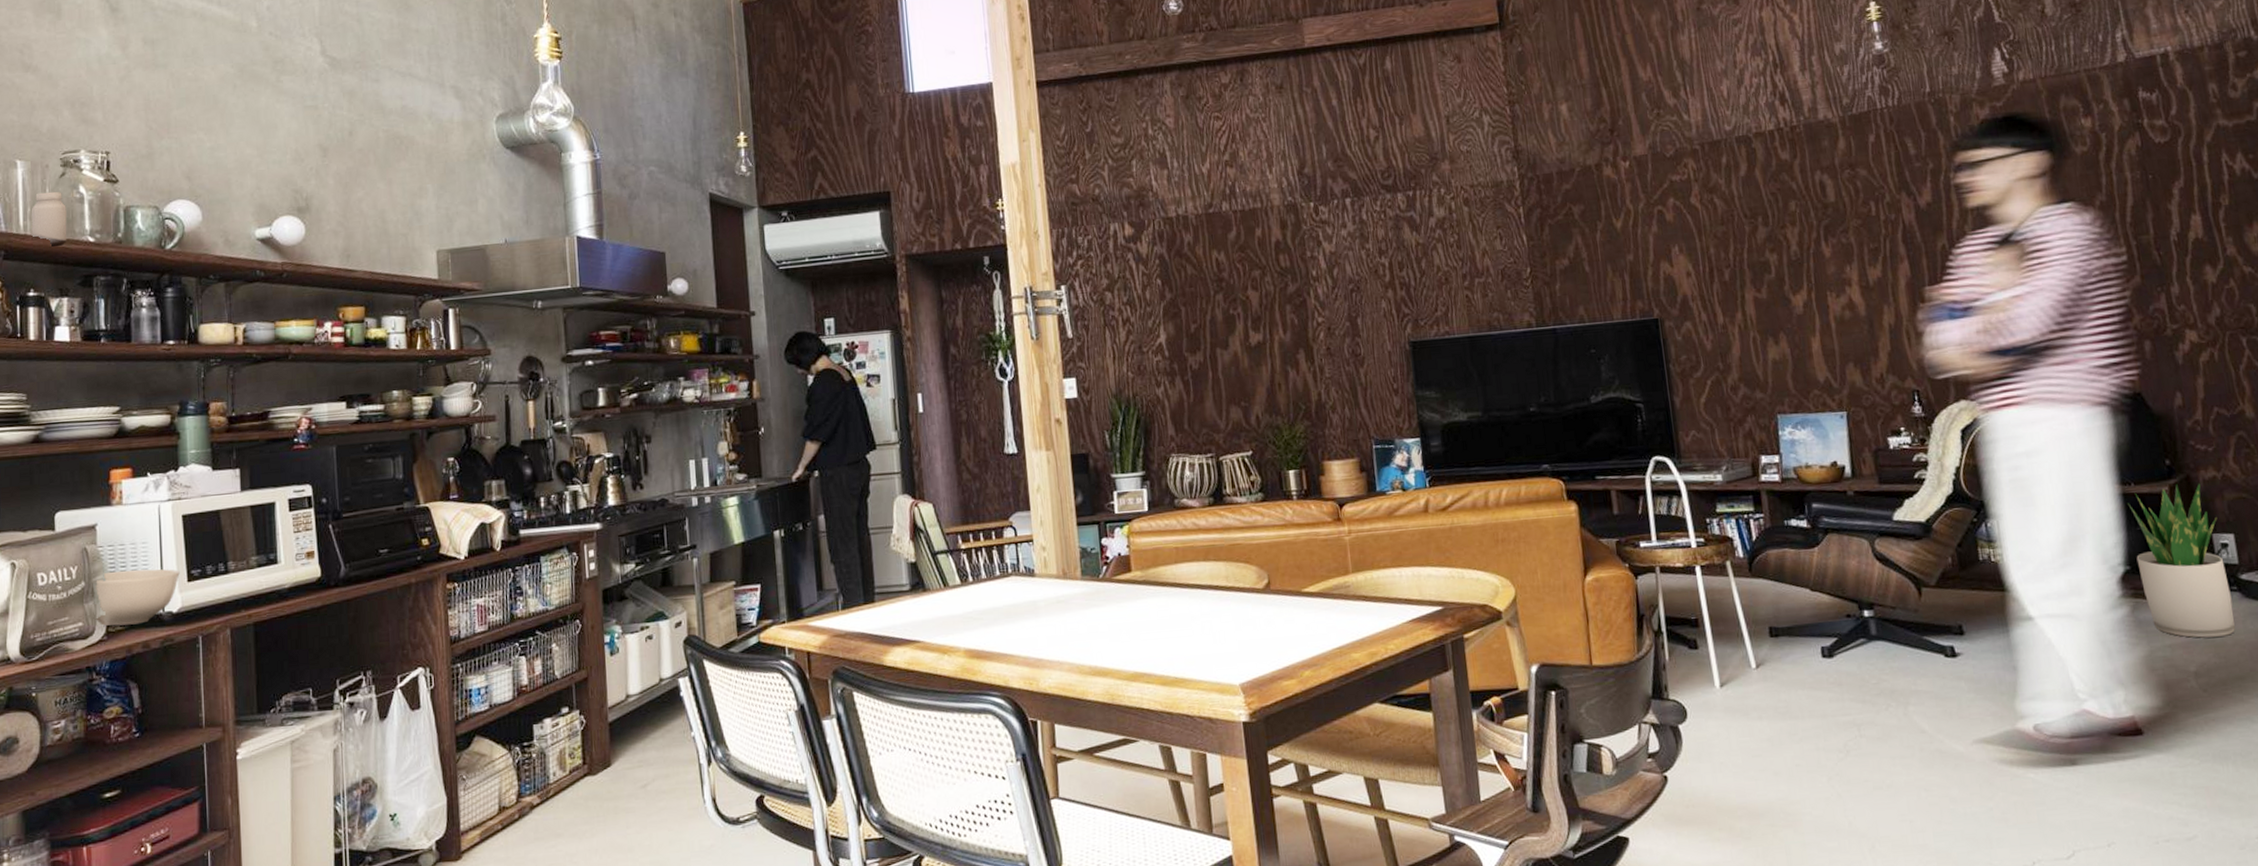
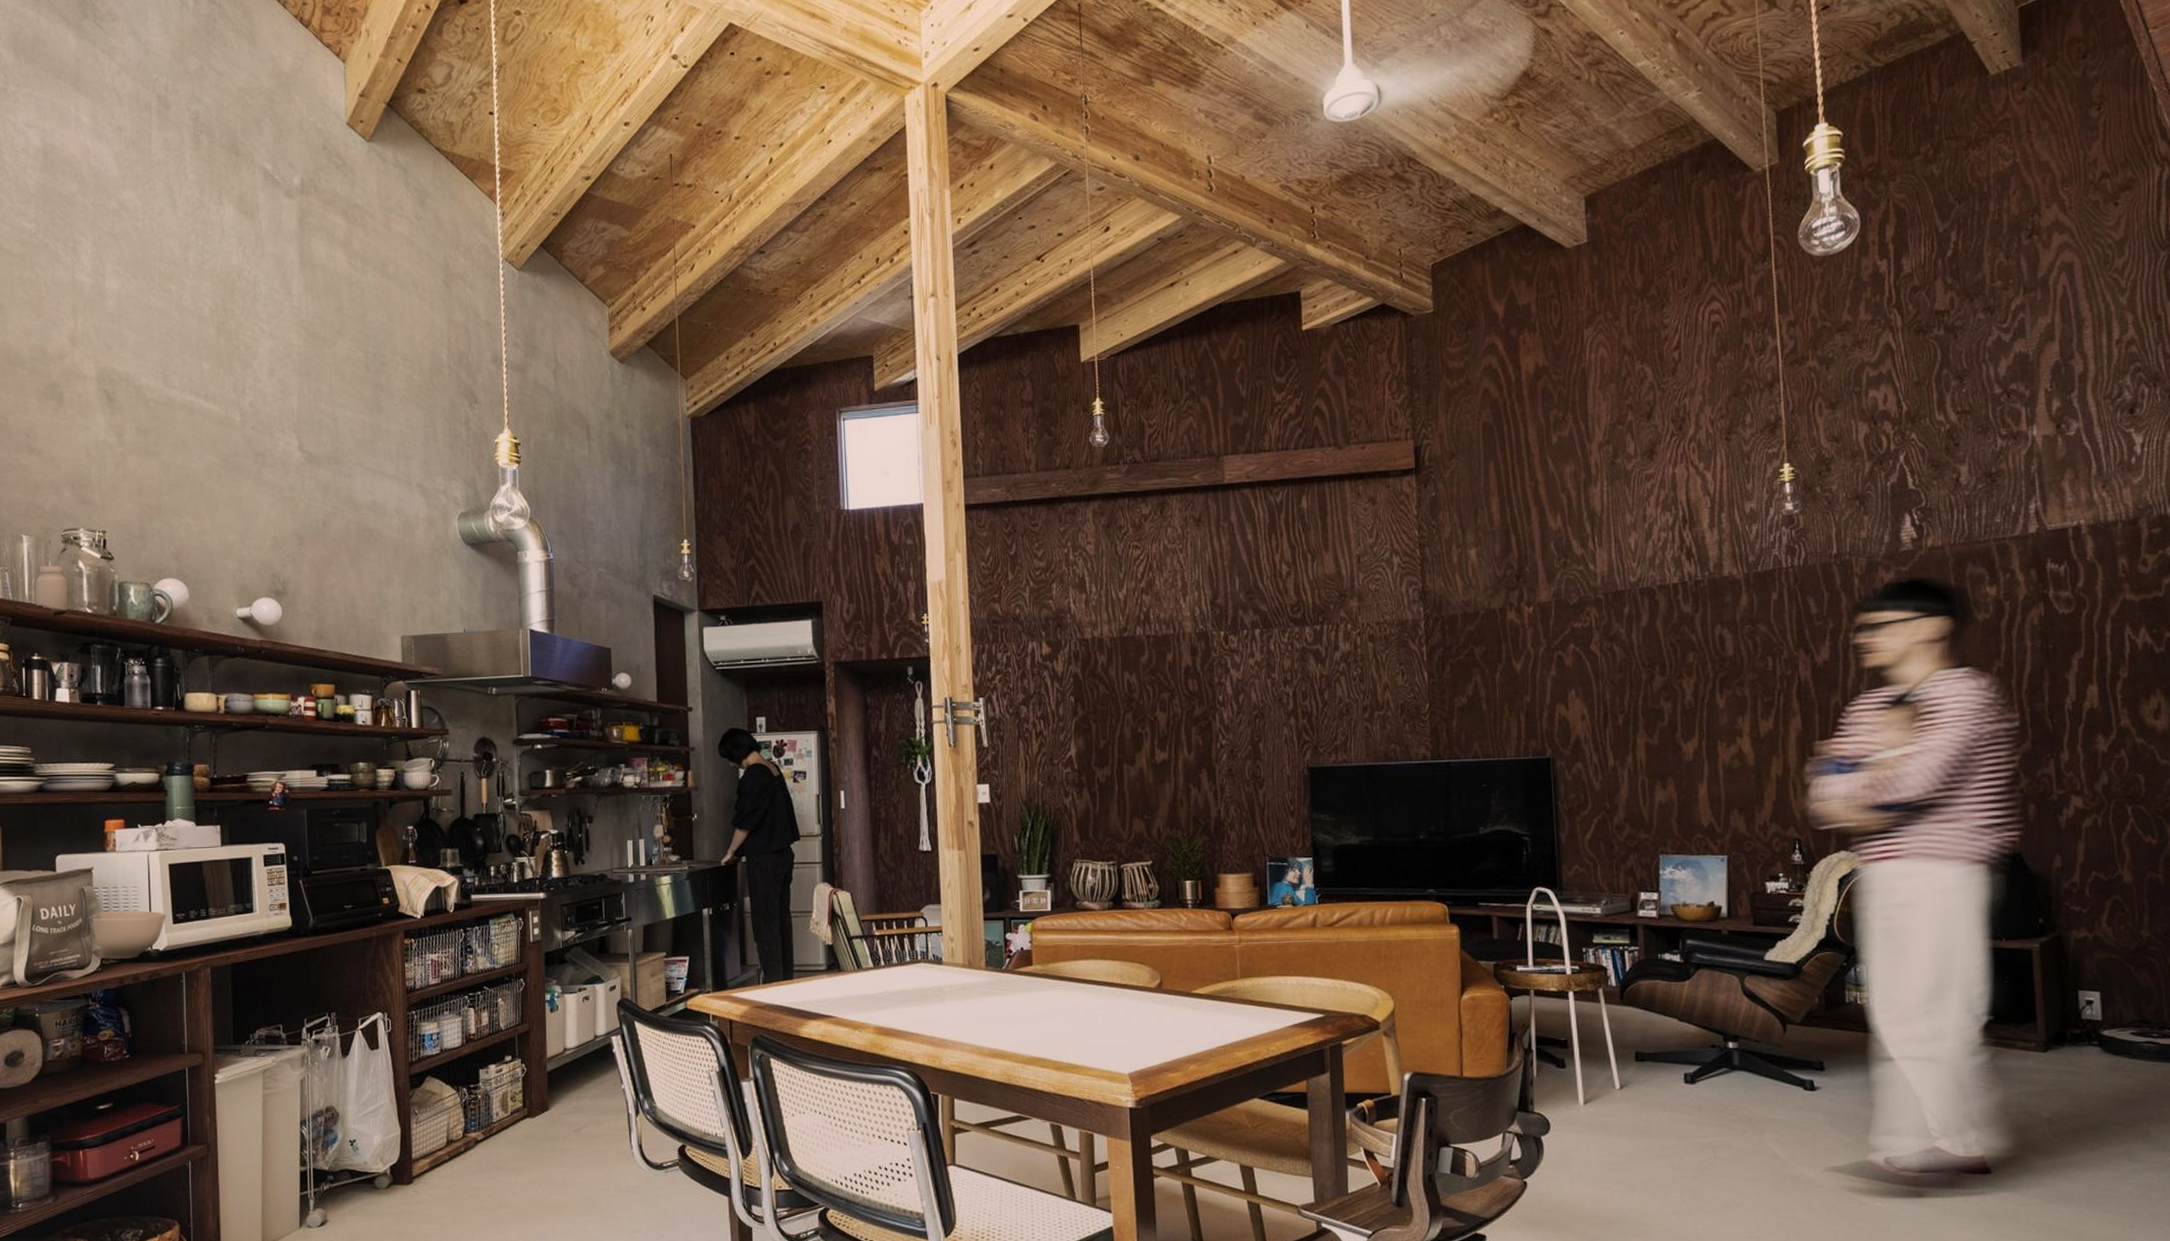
planter: present [2128,483,2235,638] -> none [1997,942,2093,1089]

